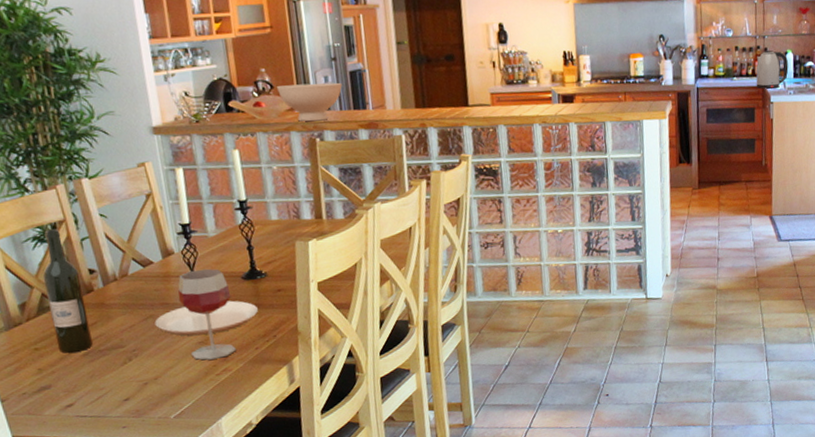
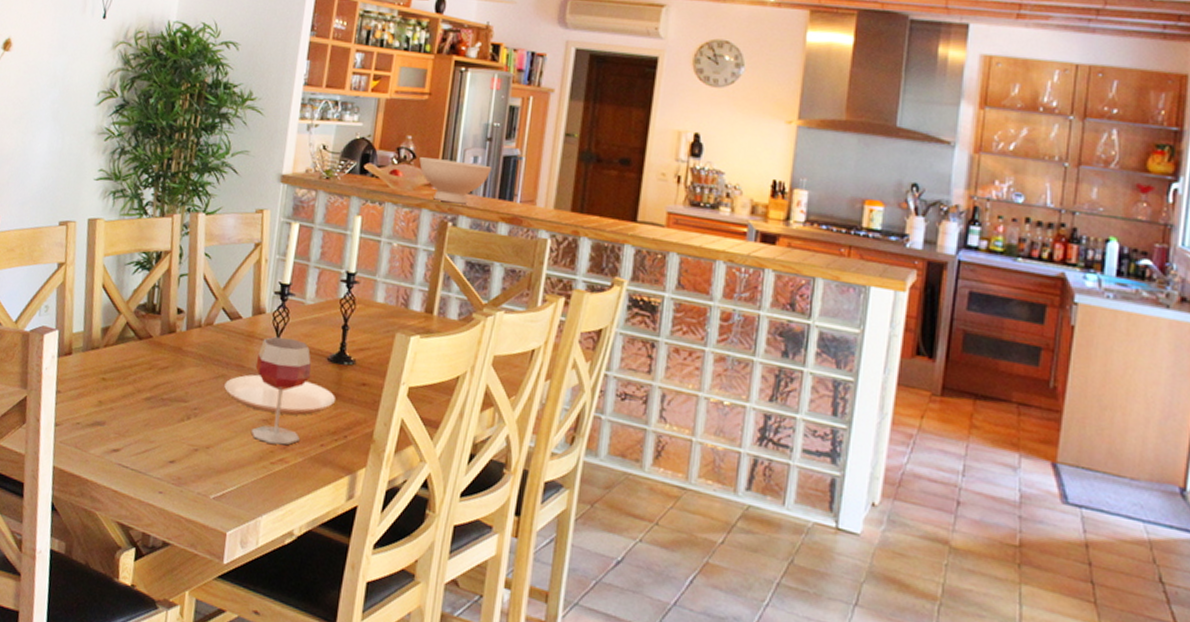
wine bottle: present [42,229,93,353] -> none [123,257,168,395]
kettle: present [756,50,789,89] -> none [1052,231,1109,285]

